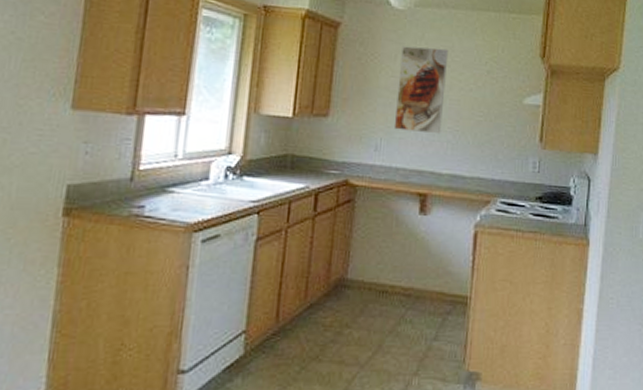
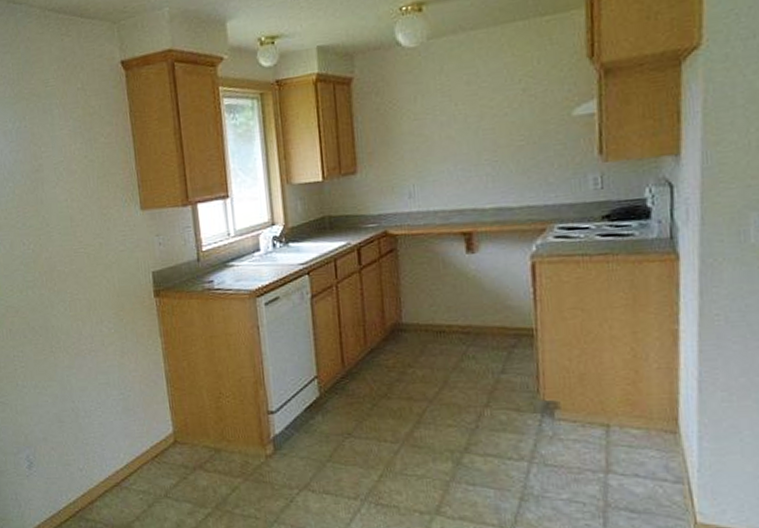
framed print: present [393,46,449,135] -> none [420,76,478,173]

